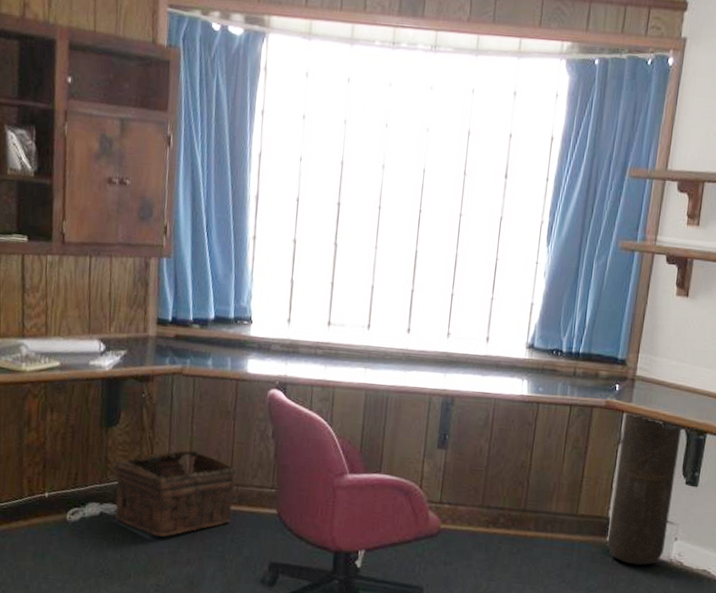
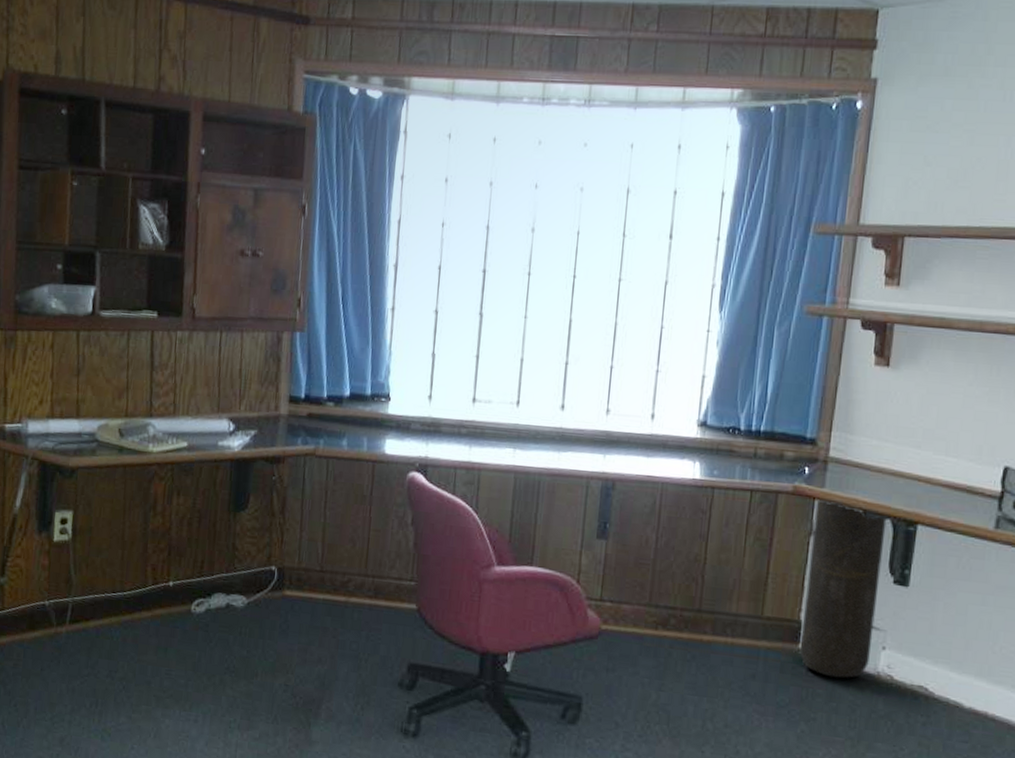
basket: present [108,450,236,537] -> none [236,538,372,632]

